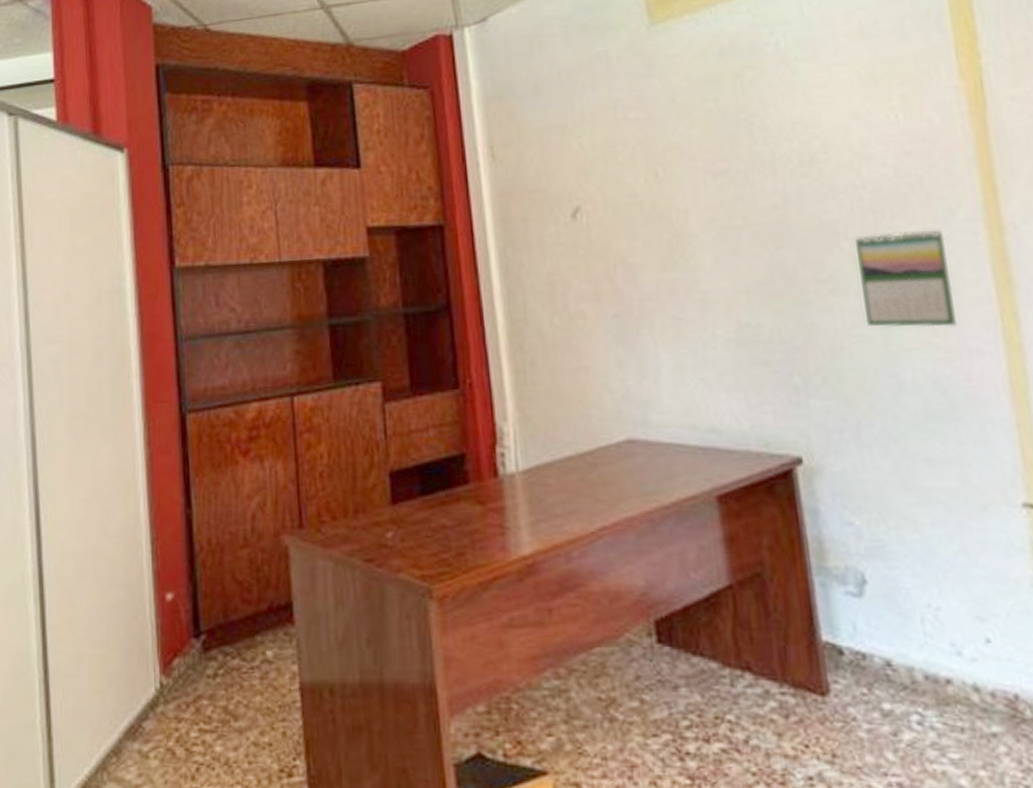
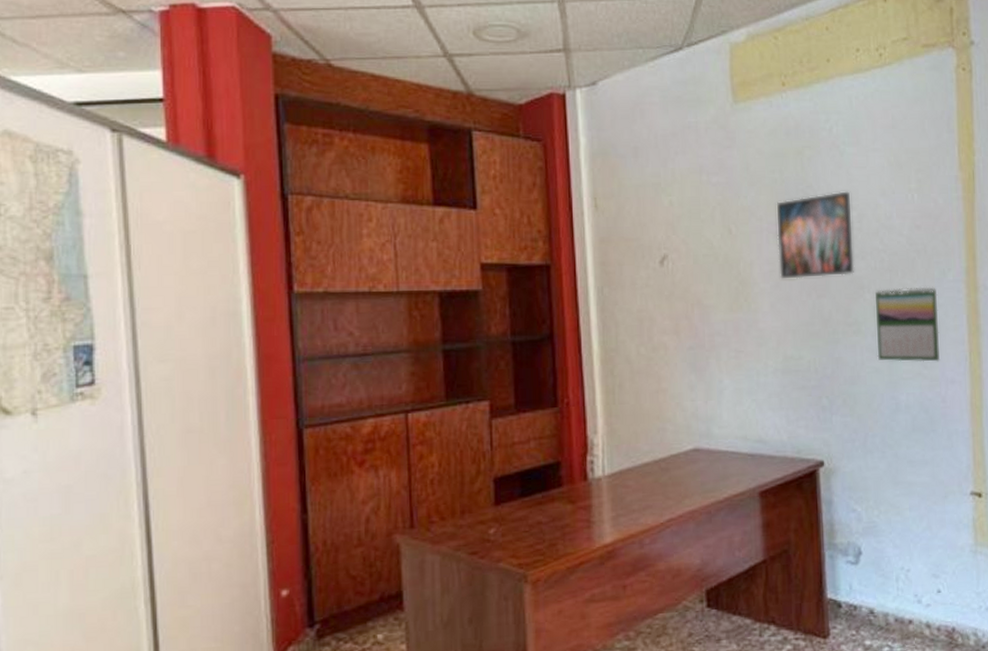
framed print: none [714,116,824,229] -> present [777,191,855,279]

